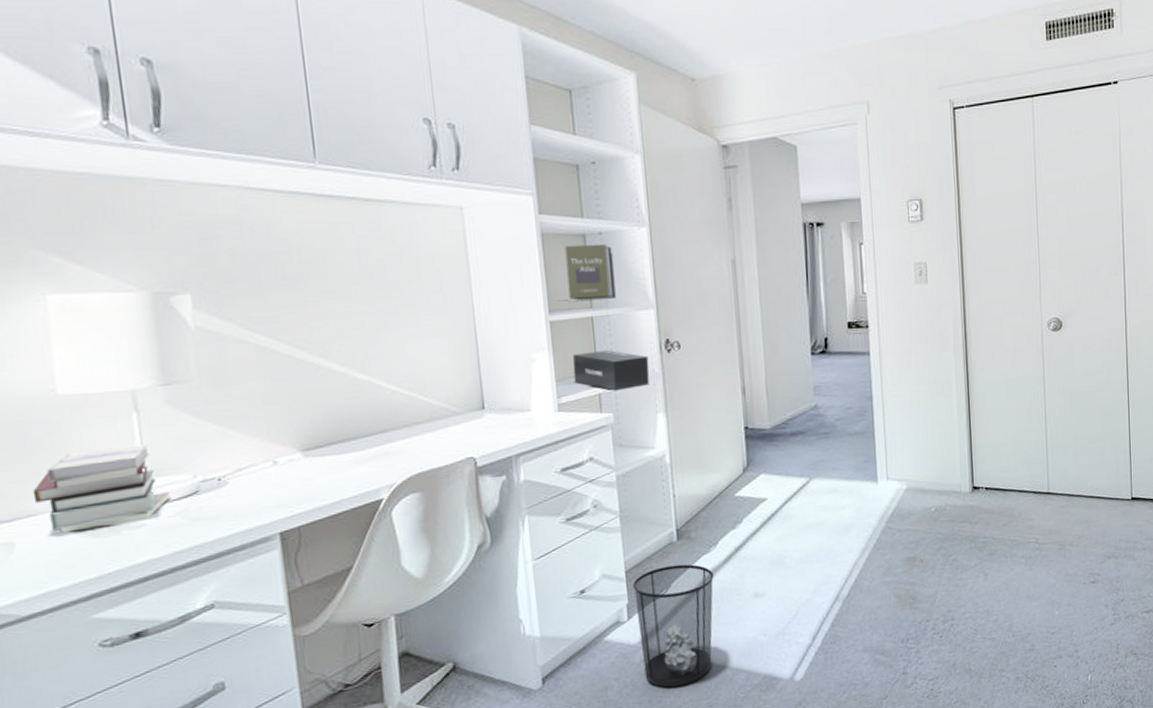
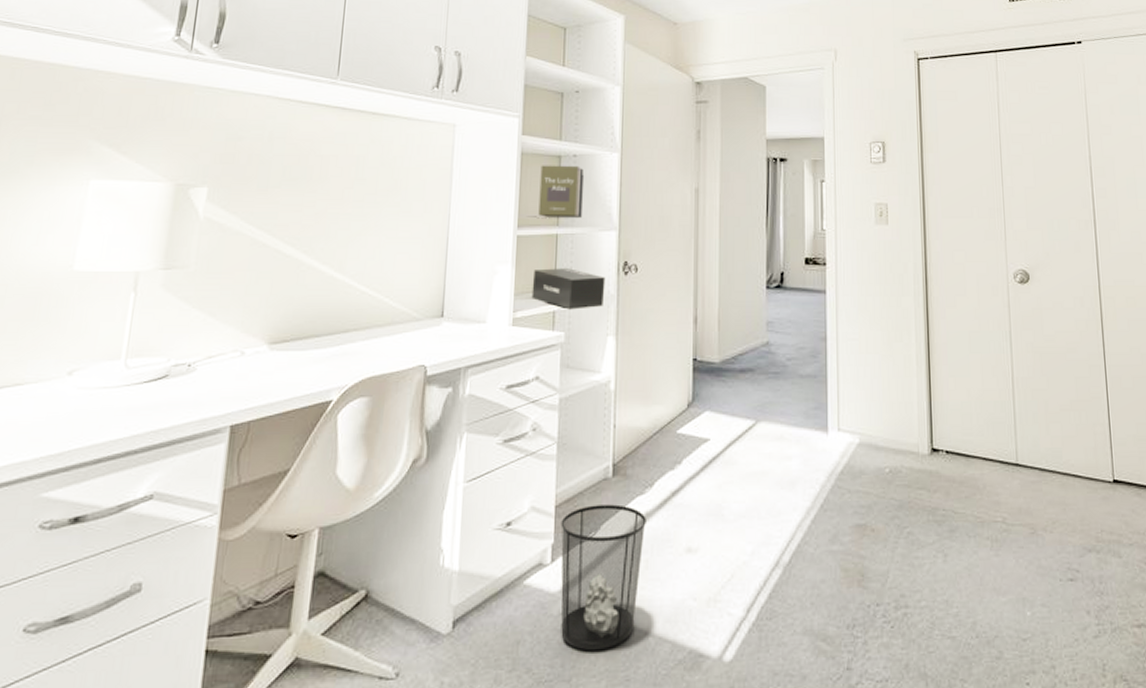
books: present [32,444,171,533] -> none [25,324,143,405]

